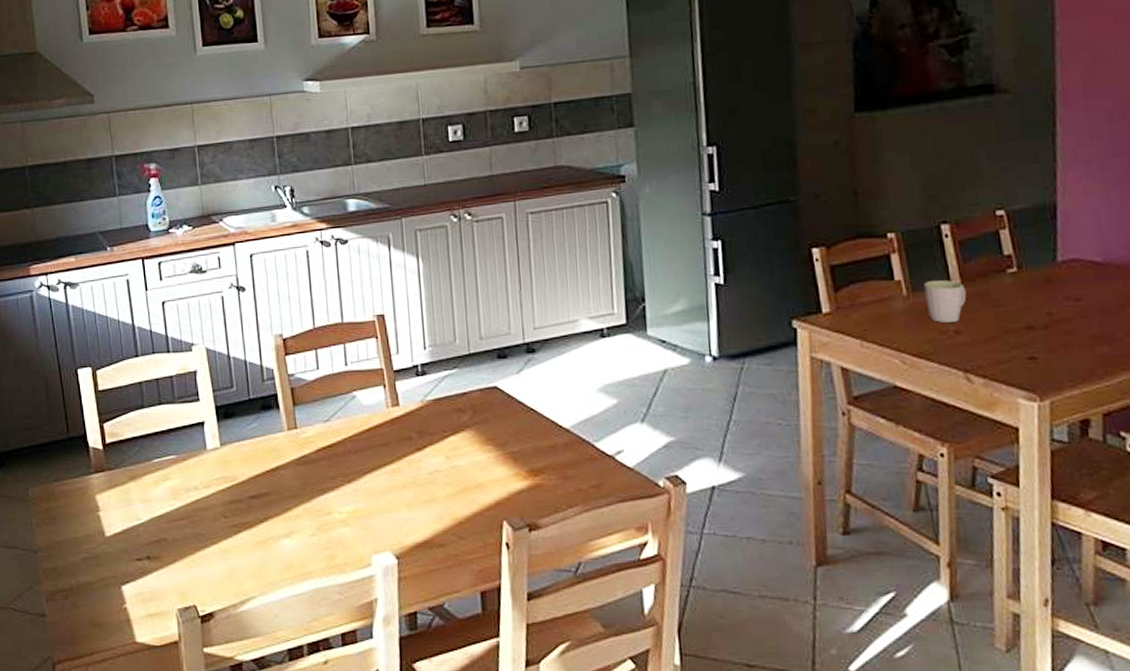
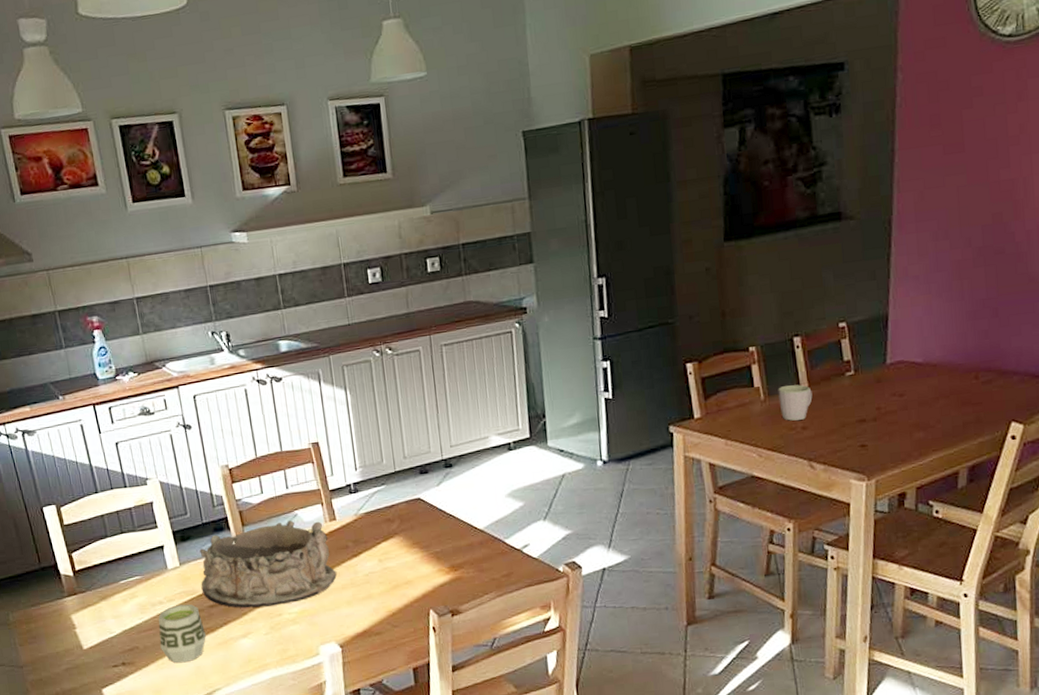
cup: none [191,492,243,562] -> present [158,604,206,663]
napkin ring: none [242,403,396,503] -> present [199,520,337,608]

